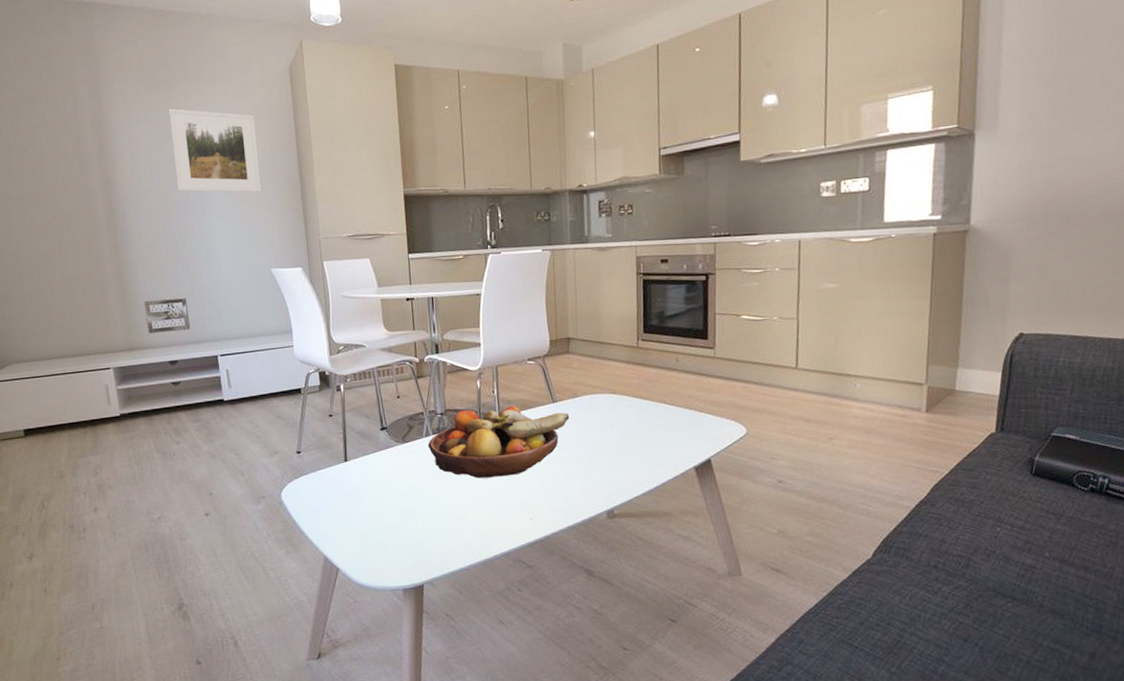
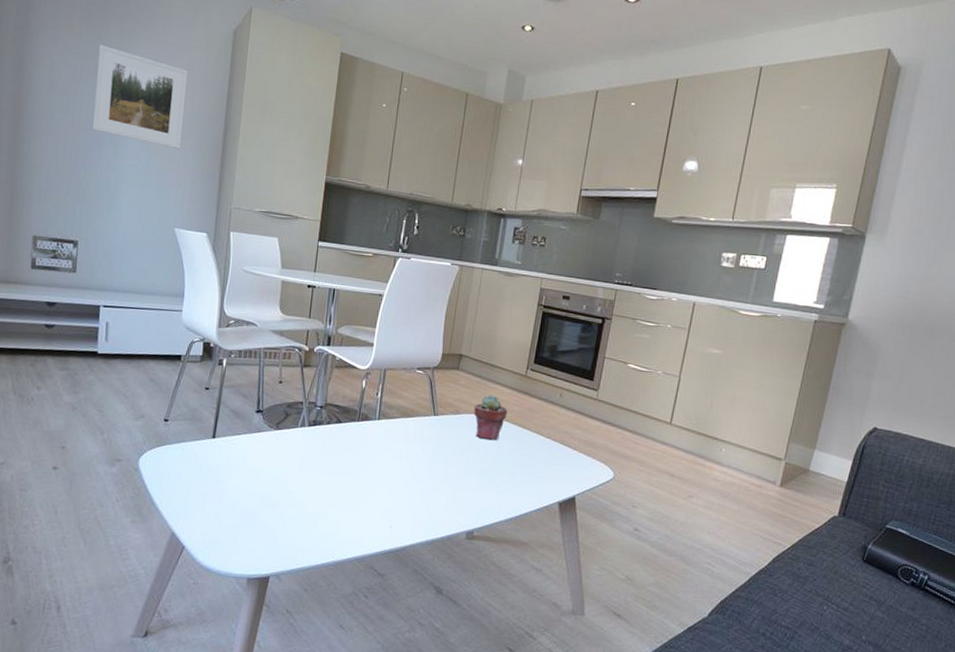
fruit bowl: present [428,405,570,479] -> none [301,407,448,481]
potted succulent: none [591,372,626,418] -> present [474,395,508,441]

